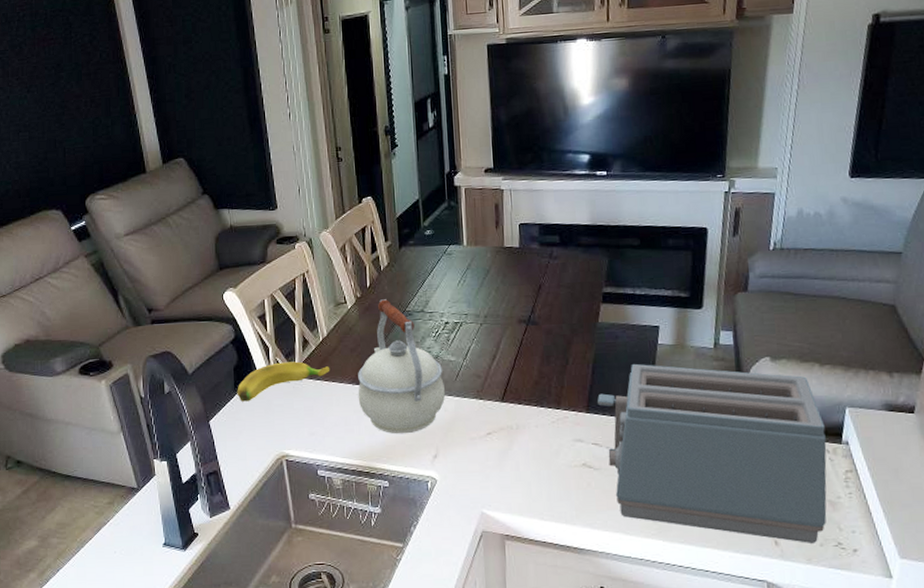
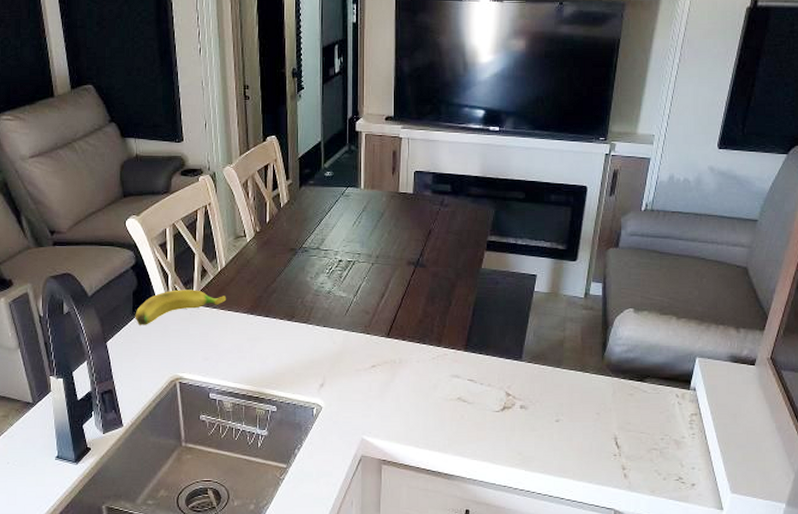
kettle: present [358,299,446,435] -> none [252,235,336,363]
toaster: present [597,363,827,543] -> none [476,308,676,477]

